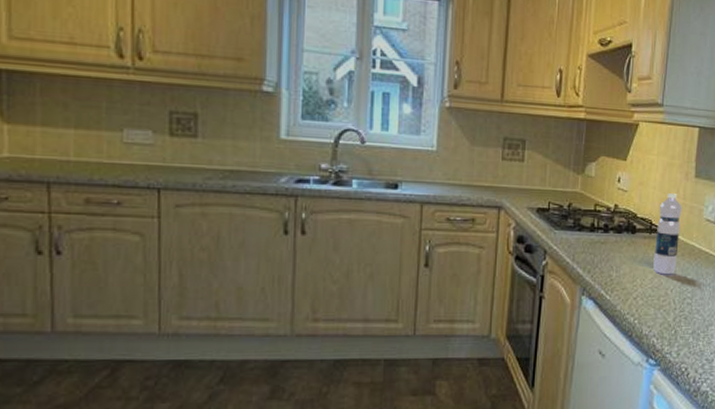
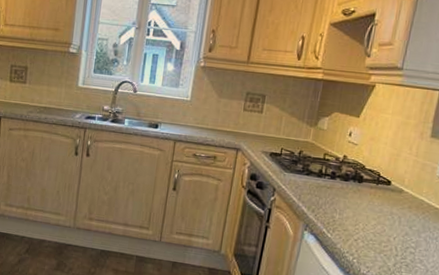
water bottle: present [653,194,682,275] -> none [377,150,414,224]

